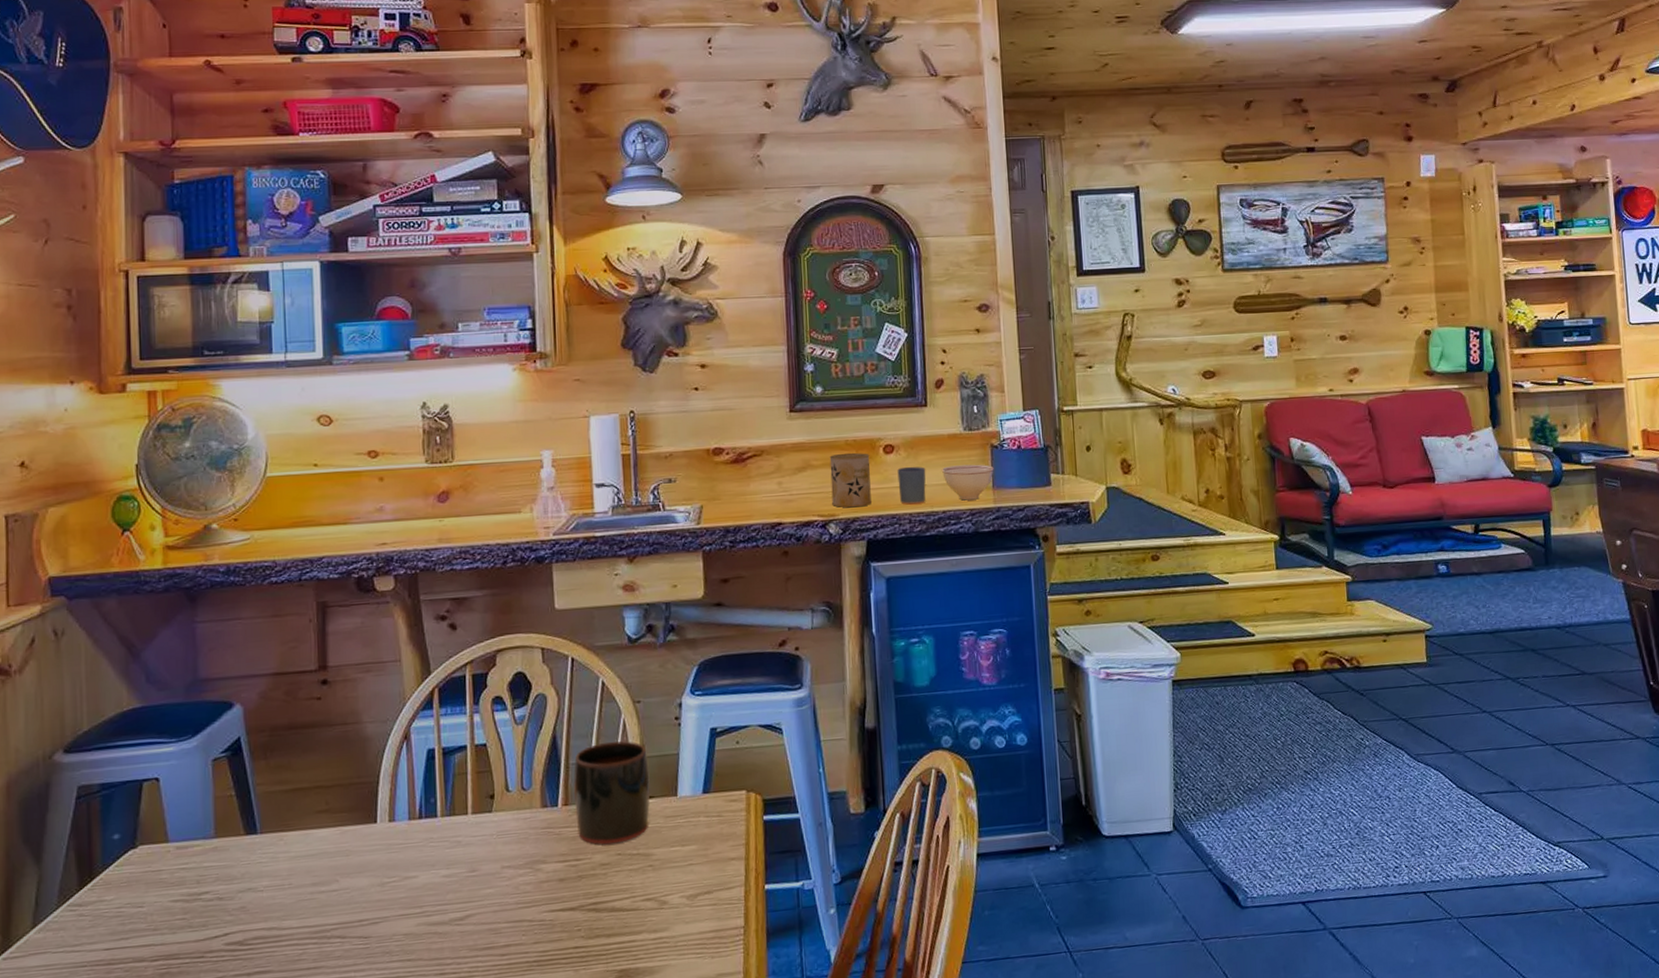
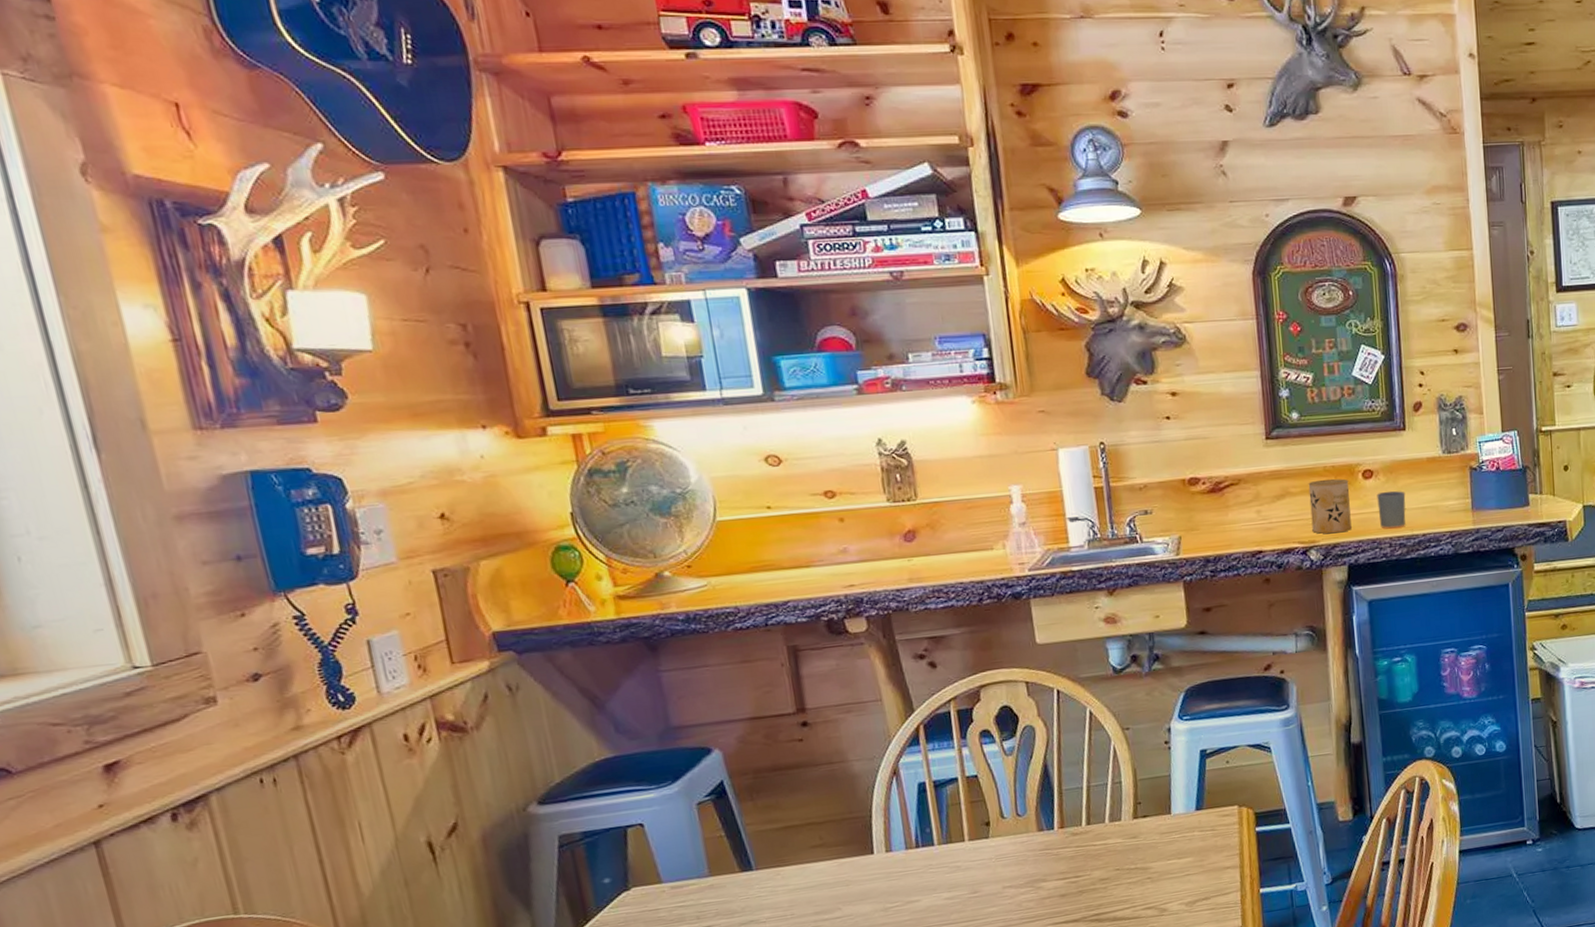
mug: present [573,741,650,845] -> none [1067,766,1145,862]
bowl: present [941,464,994,501] -> none [1420,486,1473,523]

